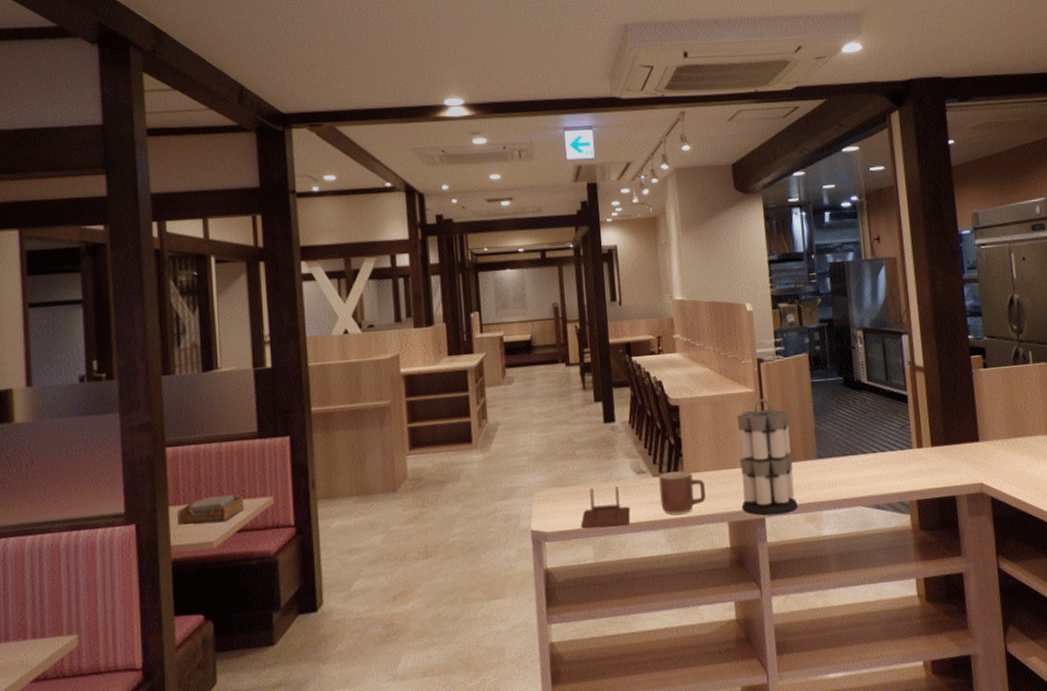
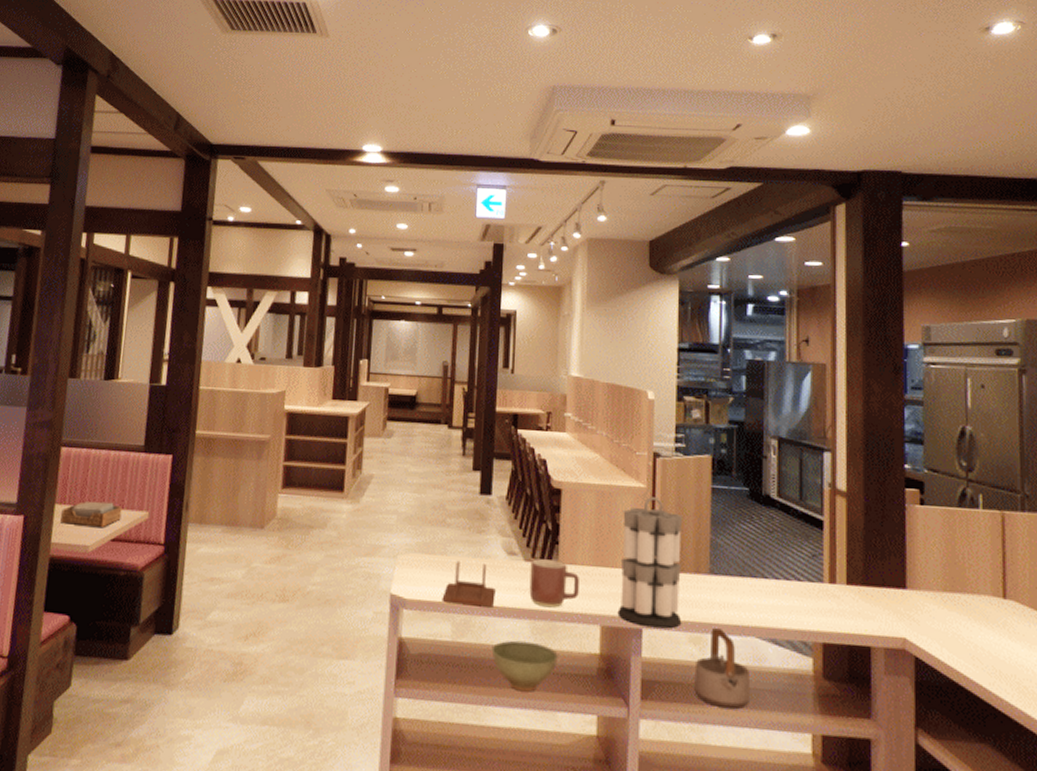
bowl: none [632,548,694,595] -> present [491,640,558,692]
teapot: none [813,504,863,573] -> present [694,628,751,710]

